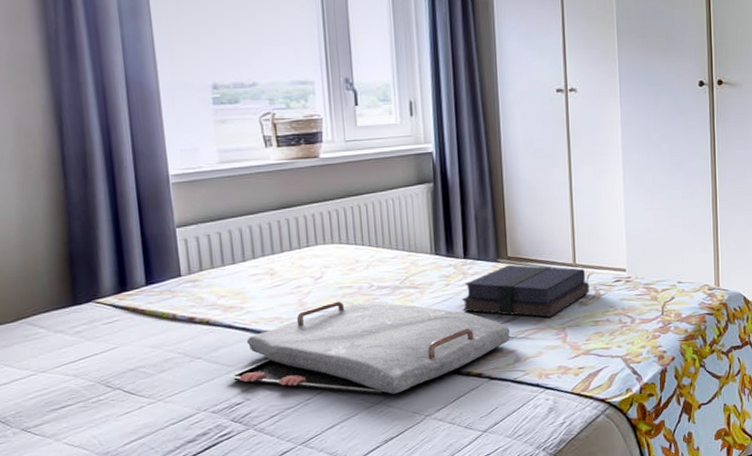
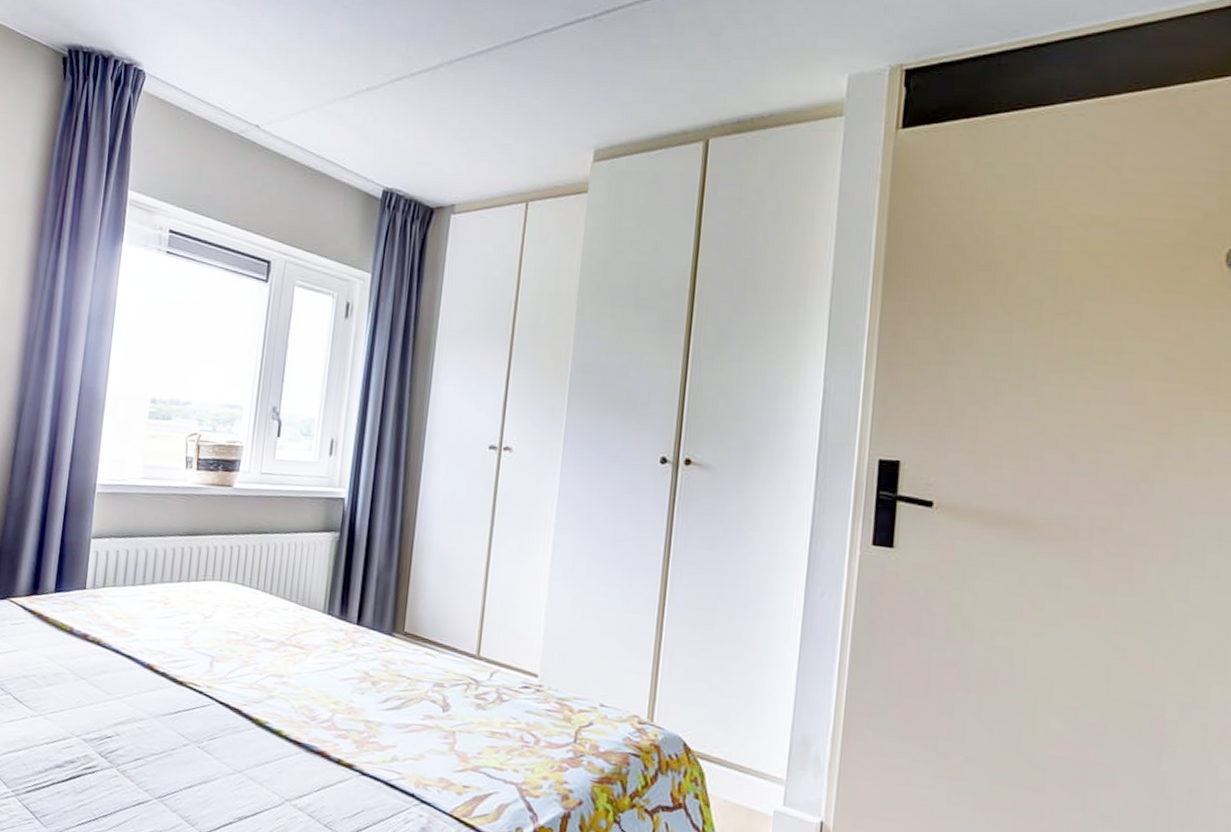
serving tray: present [226,301,510,395] -> none [104,646,392,766]
book: present [461,264,589,317] -> none [345,641,492,715]

